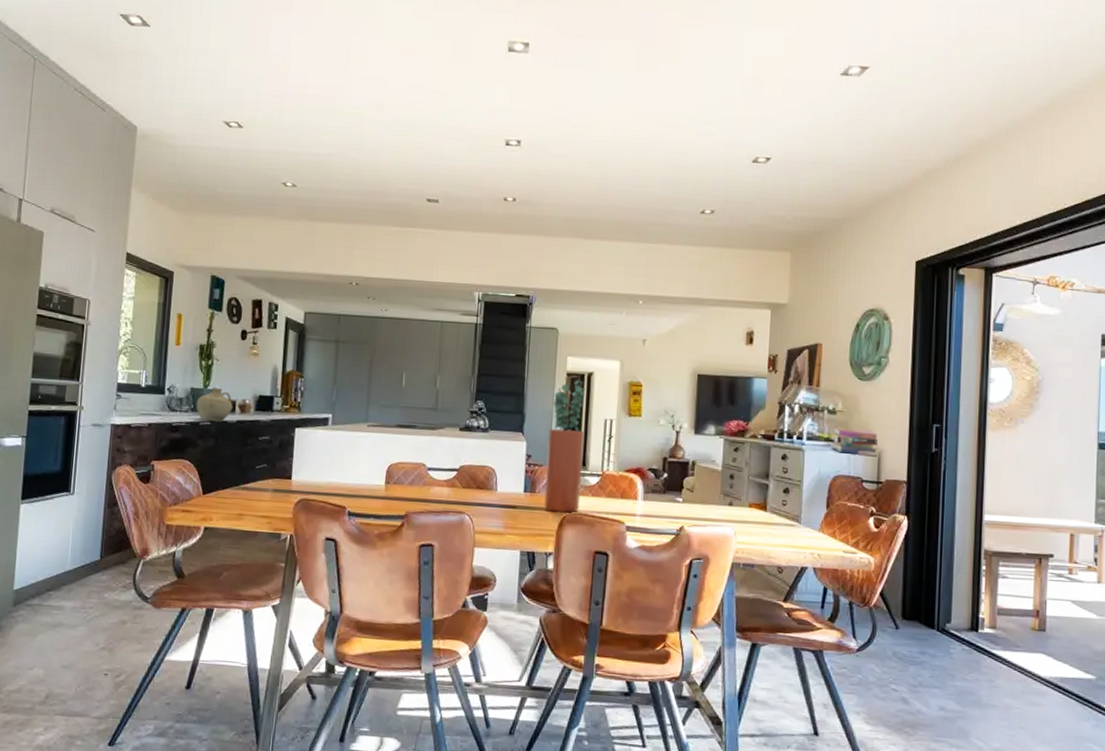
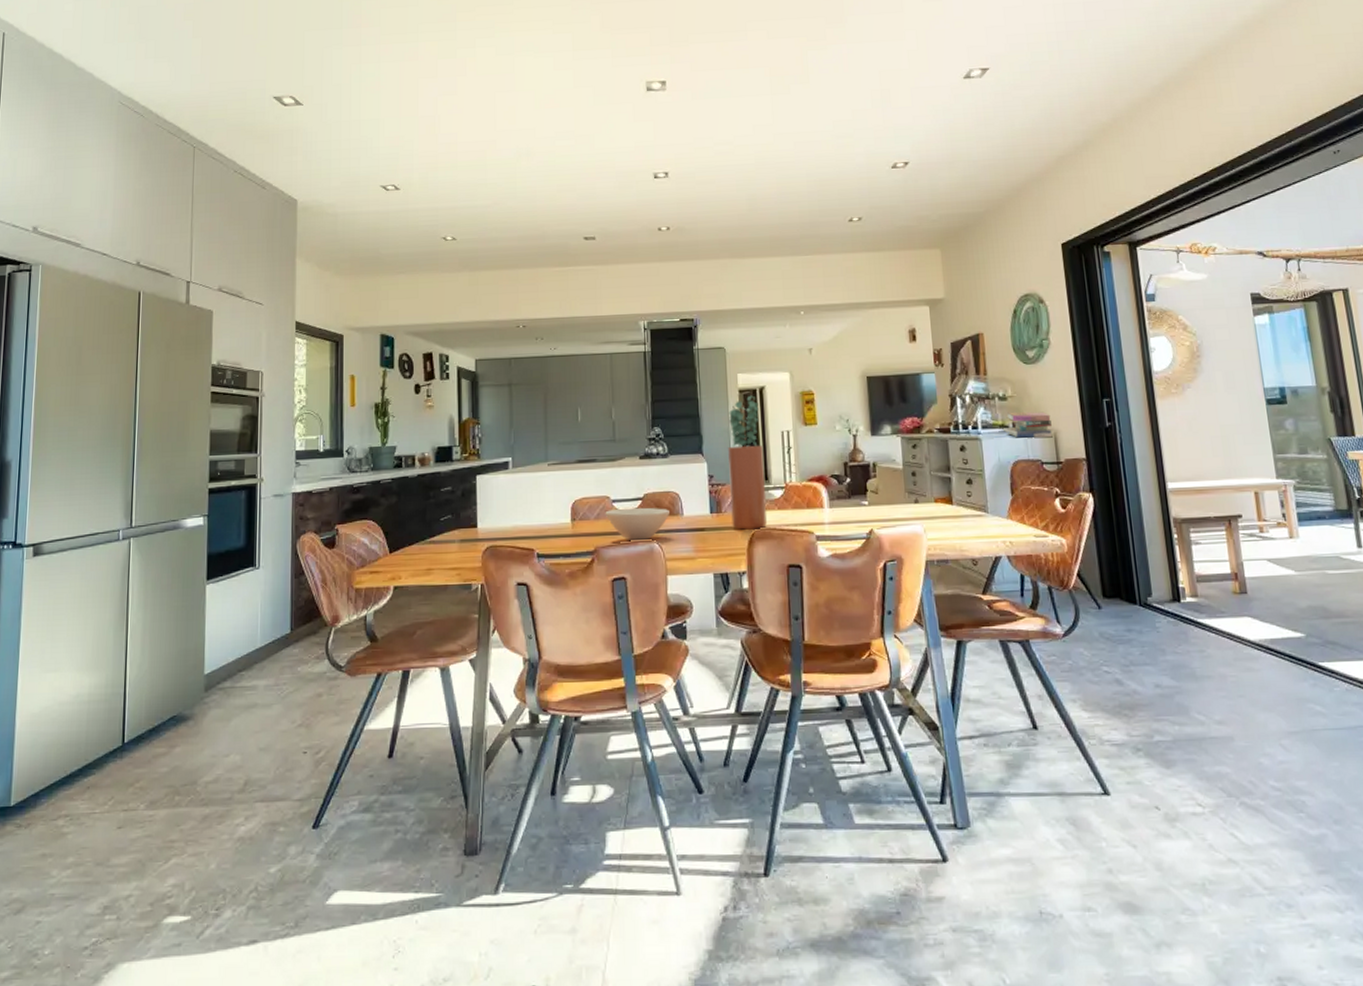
ceramic jug: present [196,387,233,422] -> none [375,443,412,479]
bowl: none [419,477,485,511] -> present [605,507,671,541]

